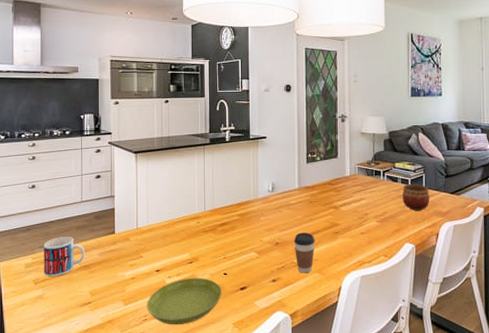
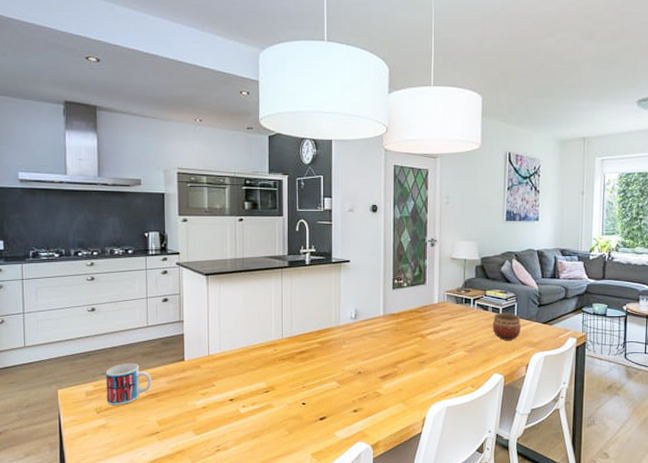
saucer: present [147,278,222,325] -> none [220,408,300,456]
coffee cup: present [293,233,316,274] -> none [377,362,400,404]

